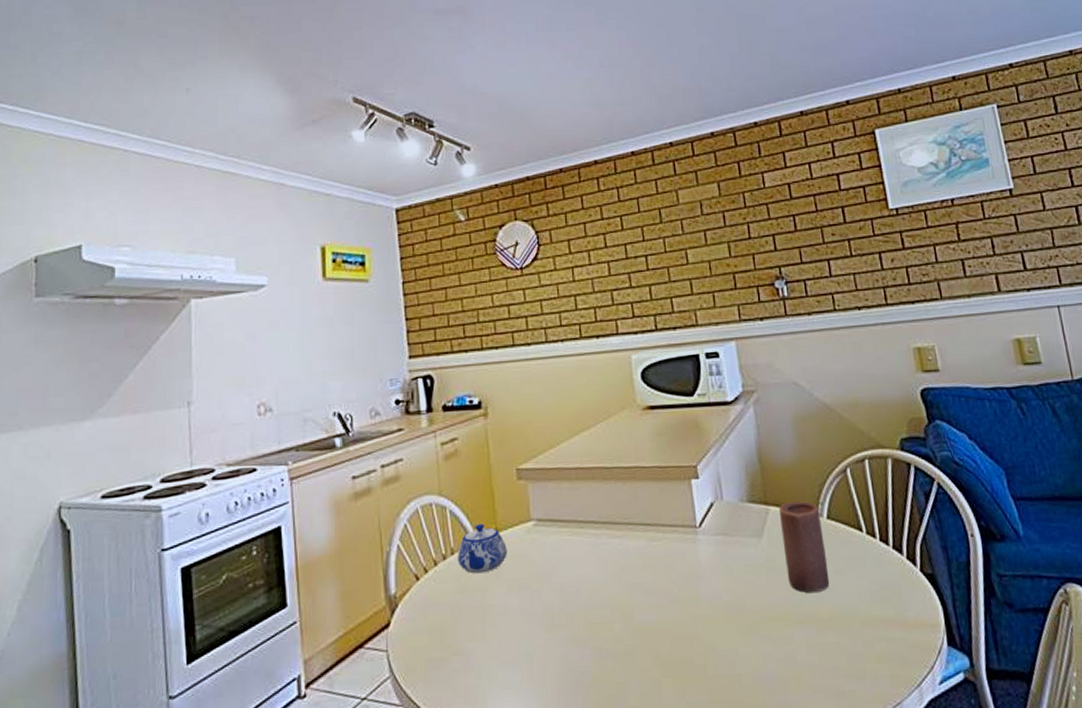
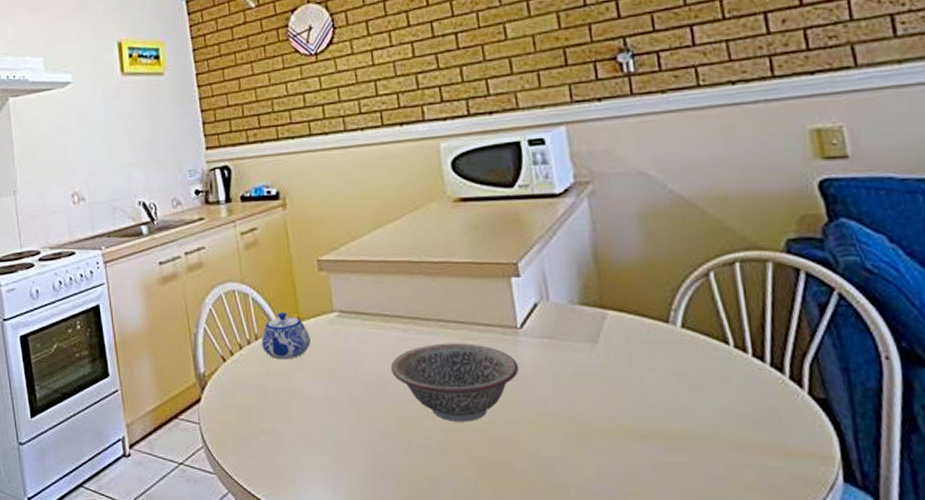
decorative bowl: none [583,544,698,624] -> present [390,343,520,422]
candle: present [778,501,830,593] -> none [618,307,684,407]

